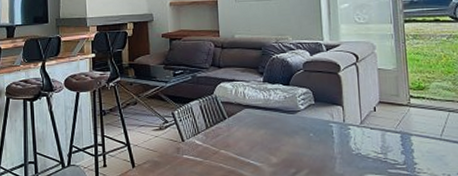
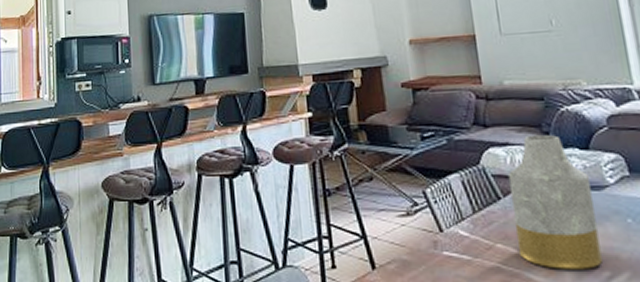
vase: none [232,74,291,168] -> present [507,134,602,269]

